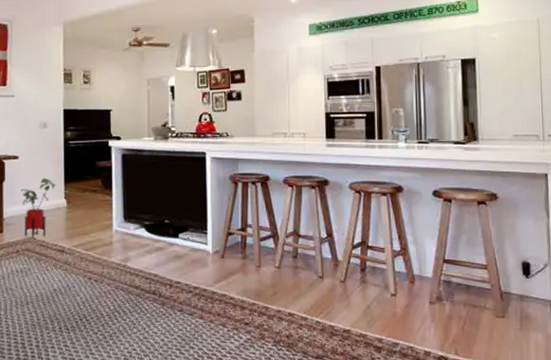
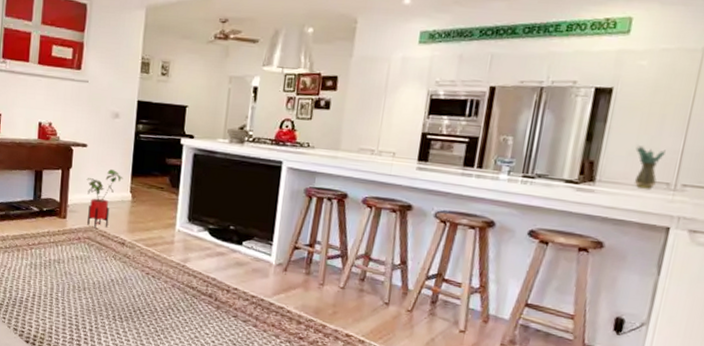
vase: none [505,105,529,143] -> present [633,146,666,191]

